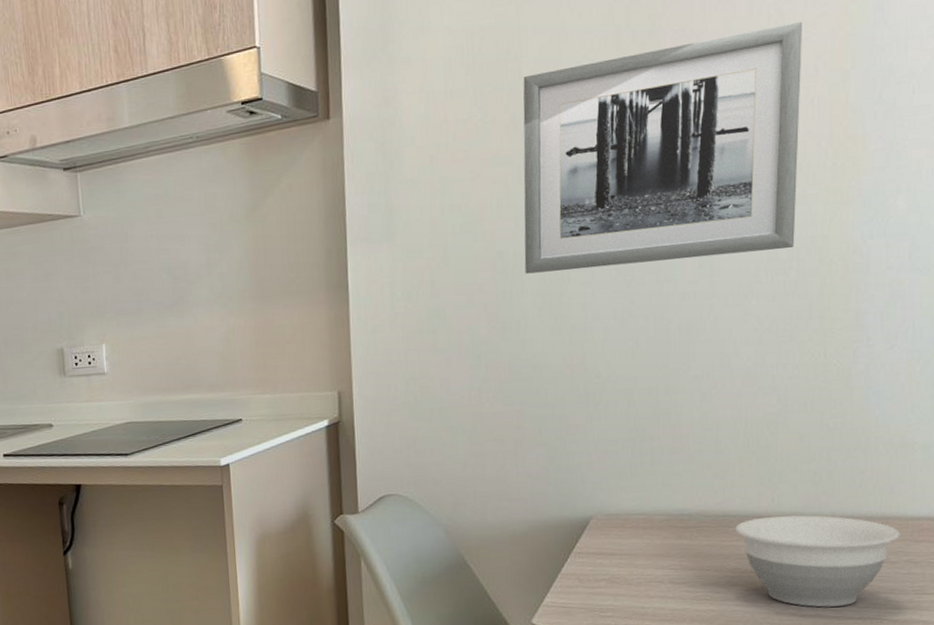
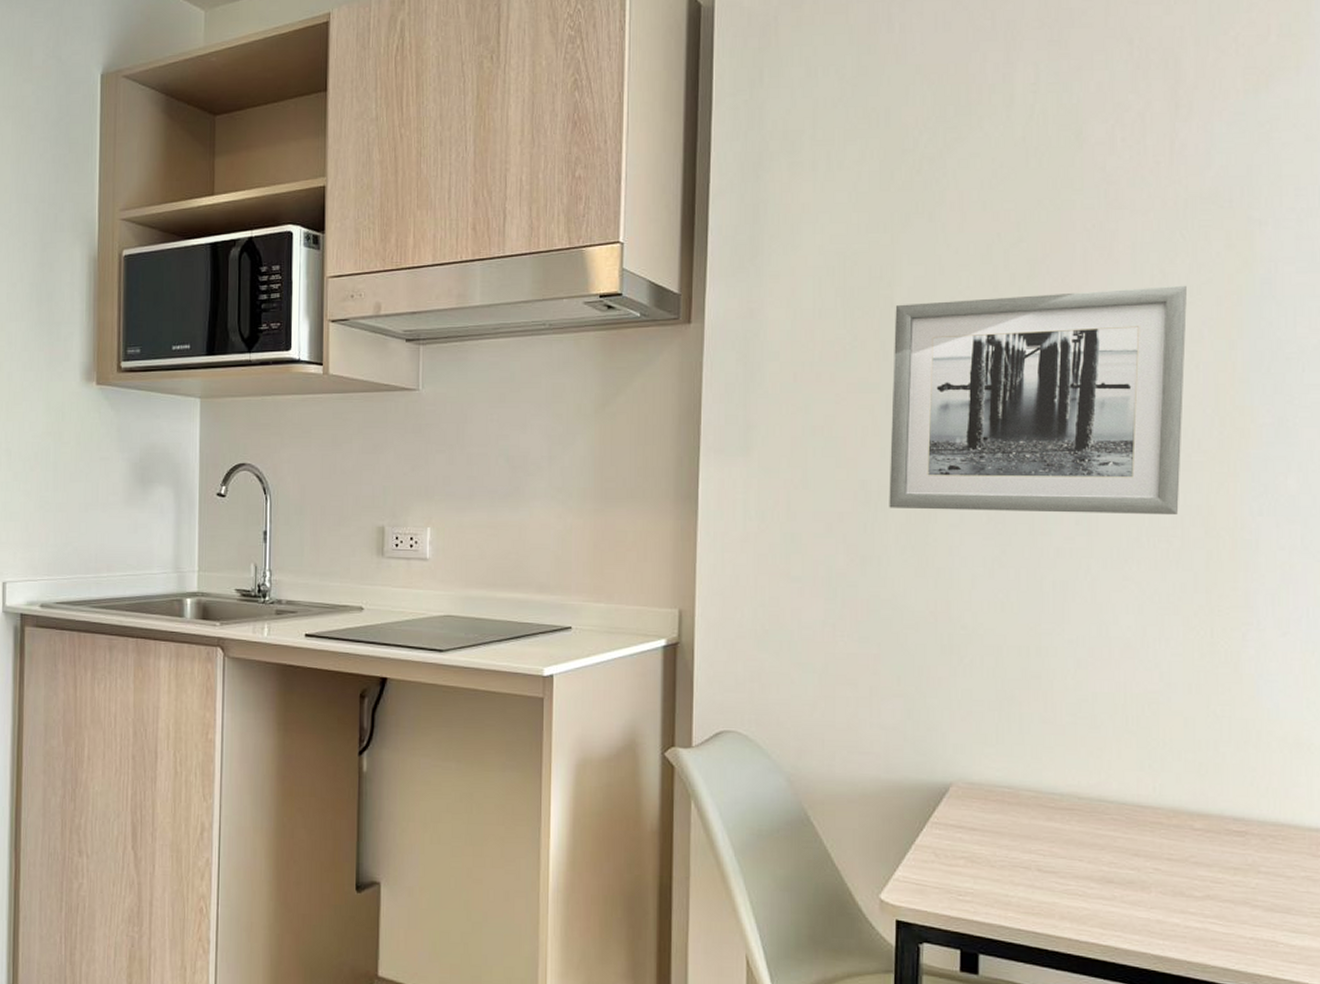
bowl: present [735,515,901,608] -> none [1112,807,1297,921]

